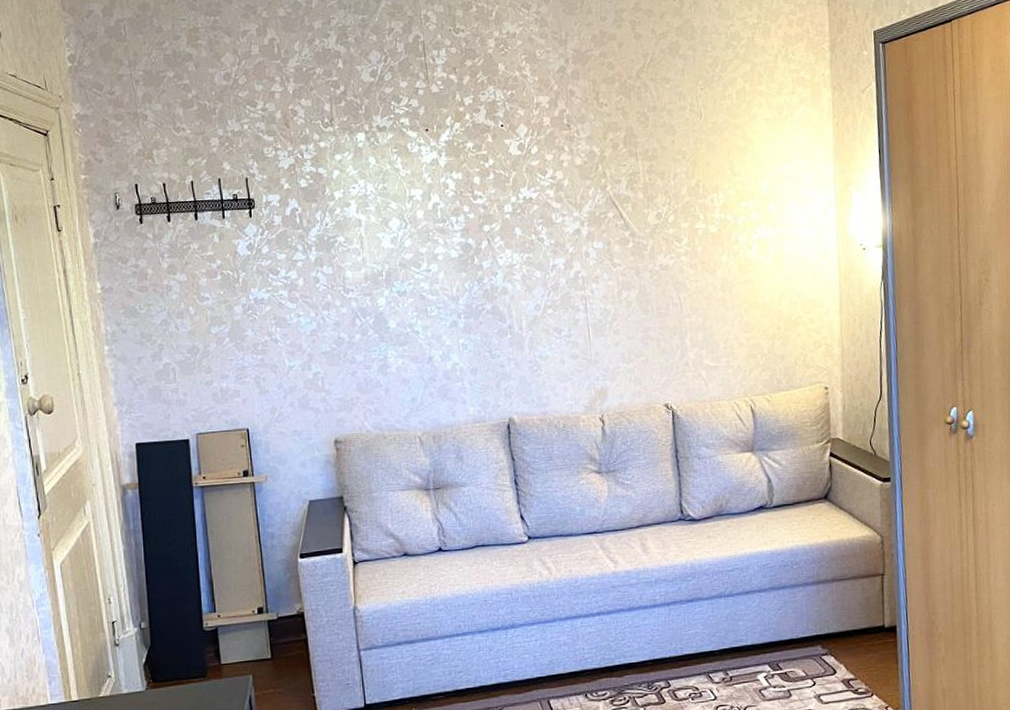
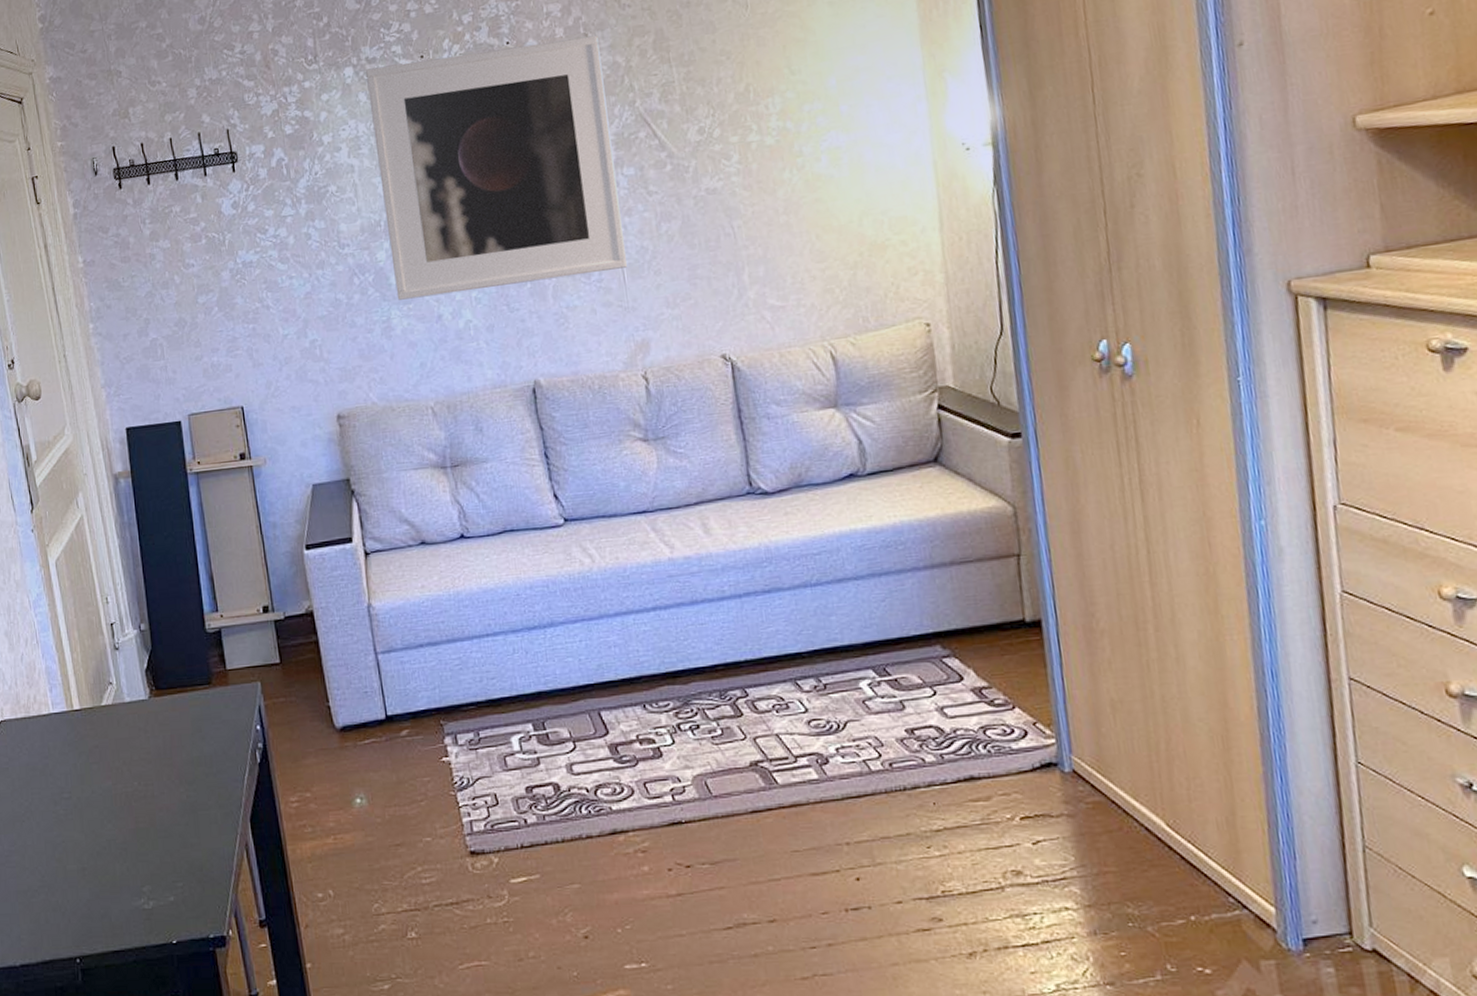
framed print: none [376,126,593,342] -> present [366,35,628,300]

